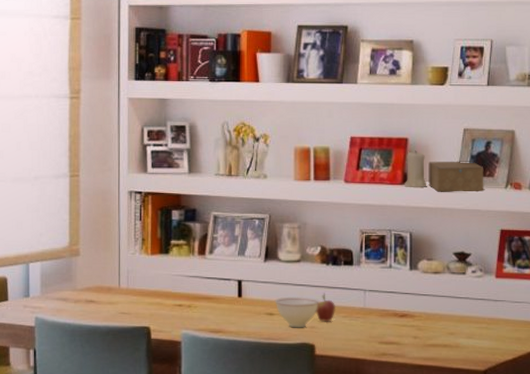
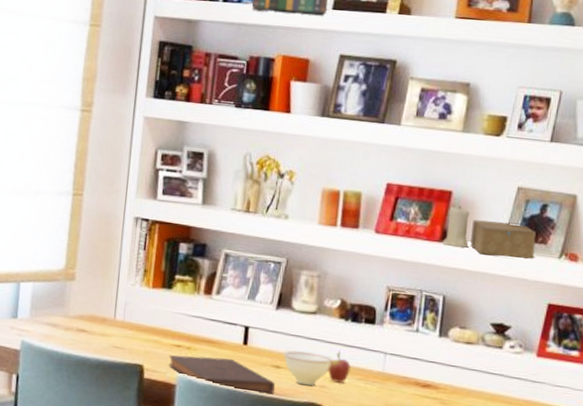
book: none [173,311,270,341] -> present [169,355,275,394]

